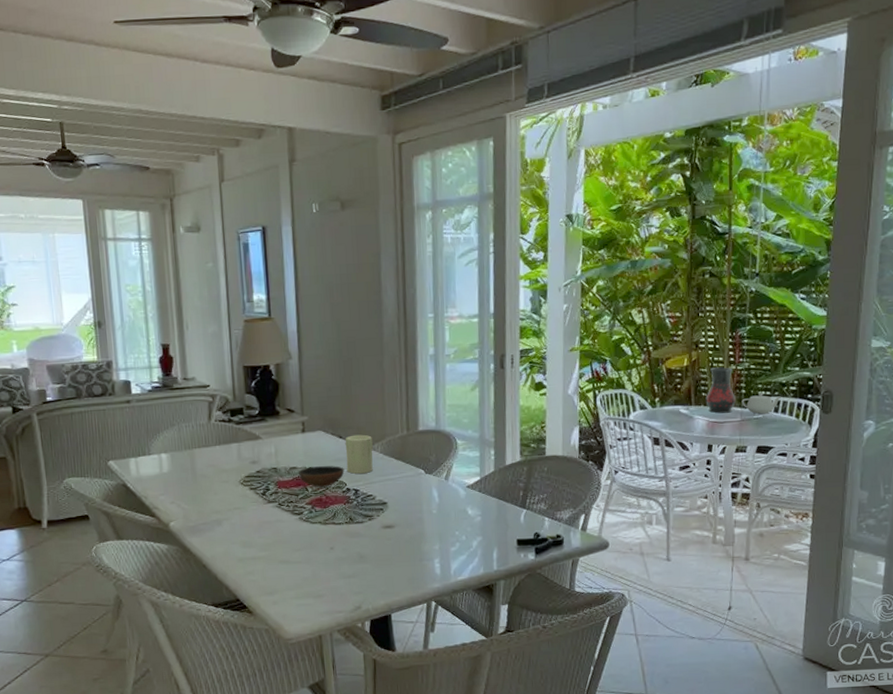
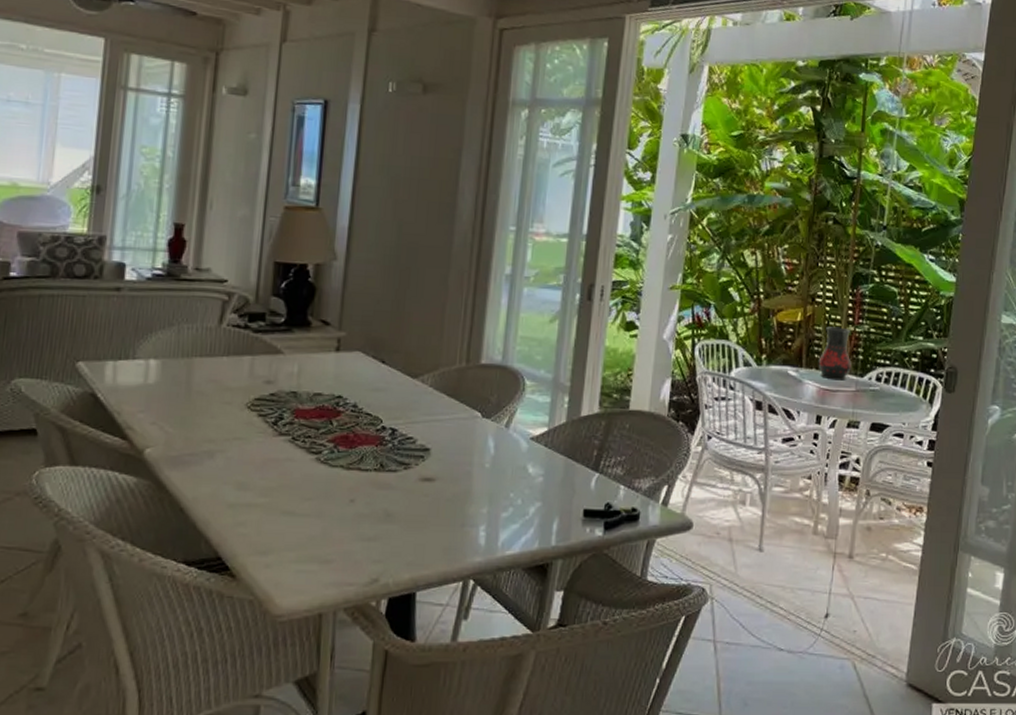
bowl: present [299,466,345,487] -> none [324,395,382,422]
candle: present [345,434,374,474] -> none [385,361,423,410]
teapot: present [741,393,782,414] -> none [858,361,902,385]

